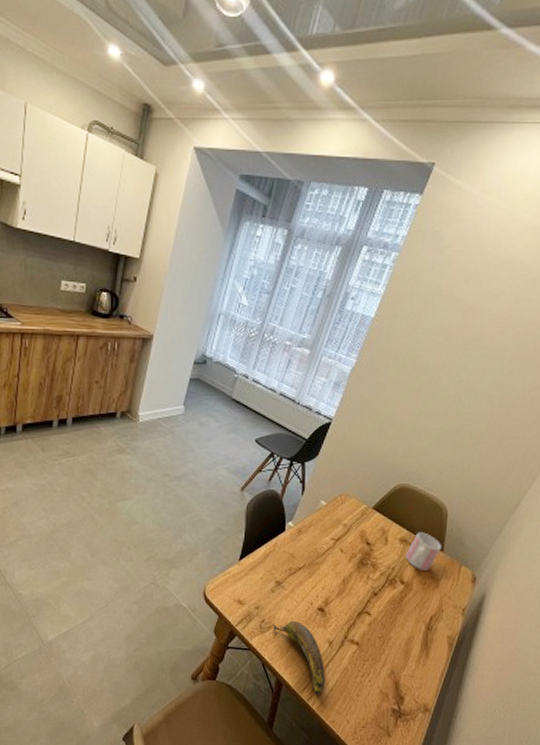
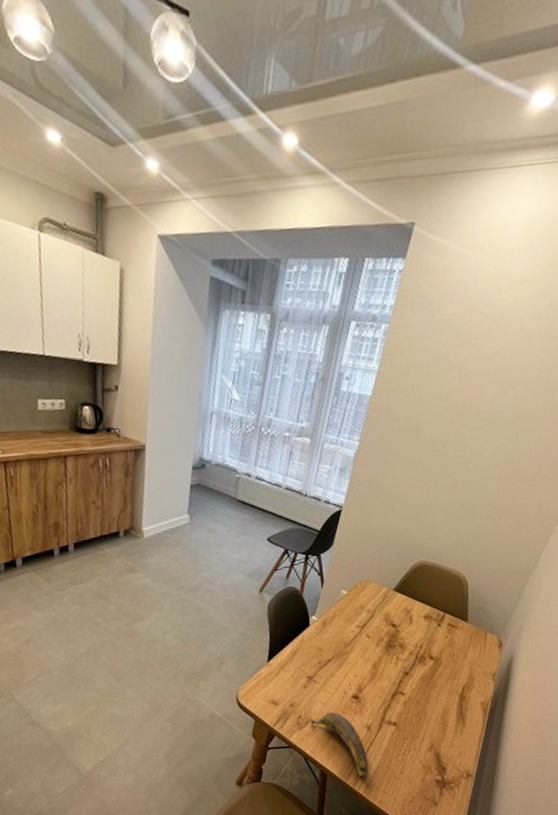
mug: present [405,532,441,570] -> none [431,606,465,644]

